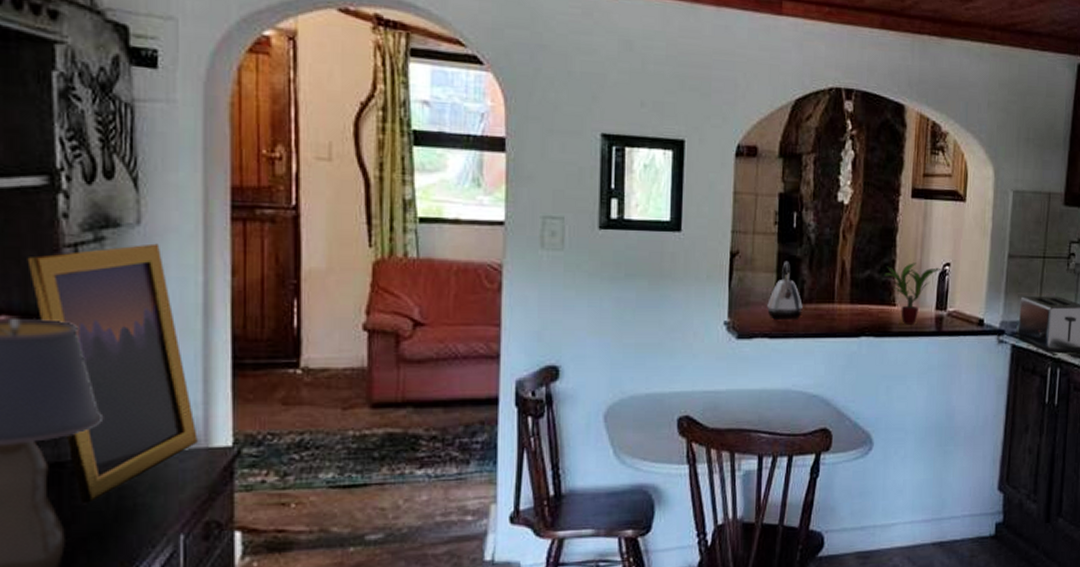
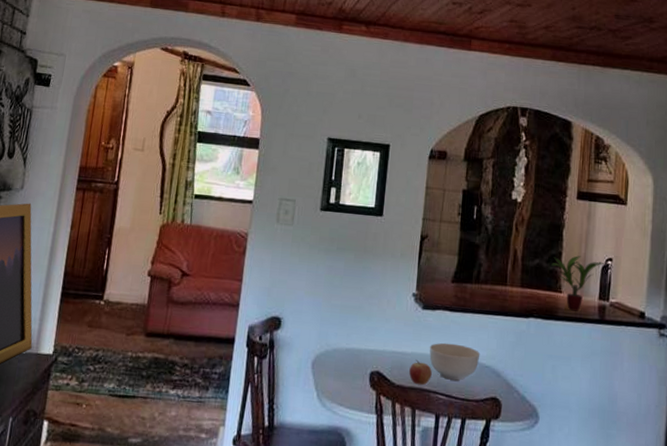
fruit: none [725,397,752,426] -> present [409,359,432,386]
bowl: none [747,374,807,415] -> present [429,342,480,381]
kettle: present [767,261,803,320] -> none [449,246,479,297]

